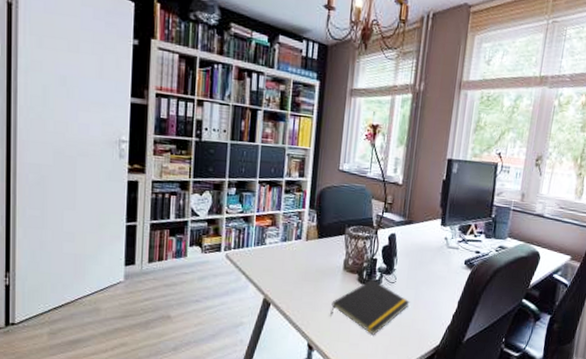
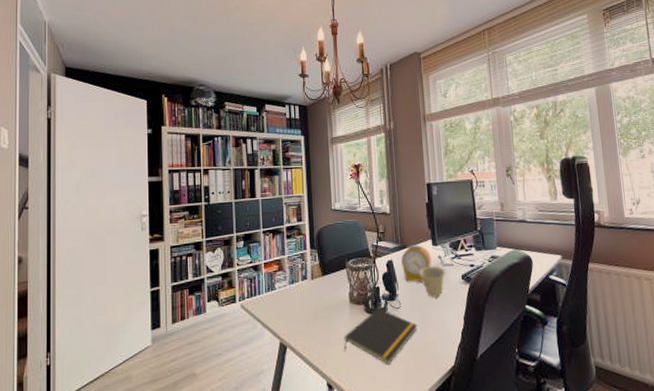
alarm clock: none [403,221,438,261] -> present [400,244,432,283]
cup: none [421,246,450,278] -> present [419,266,446,298]

